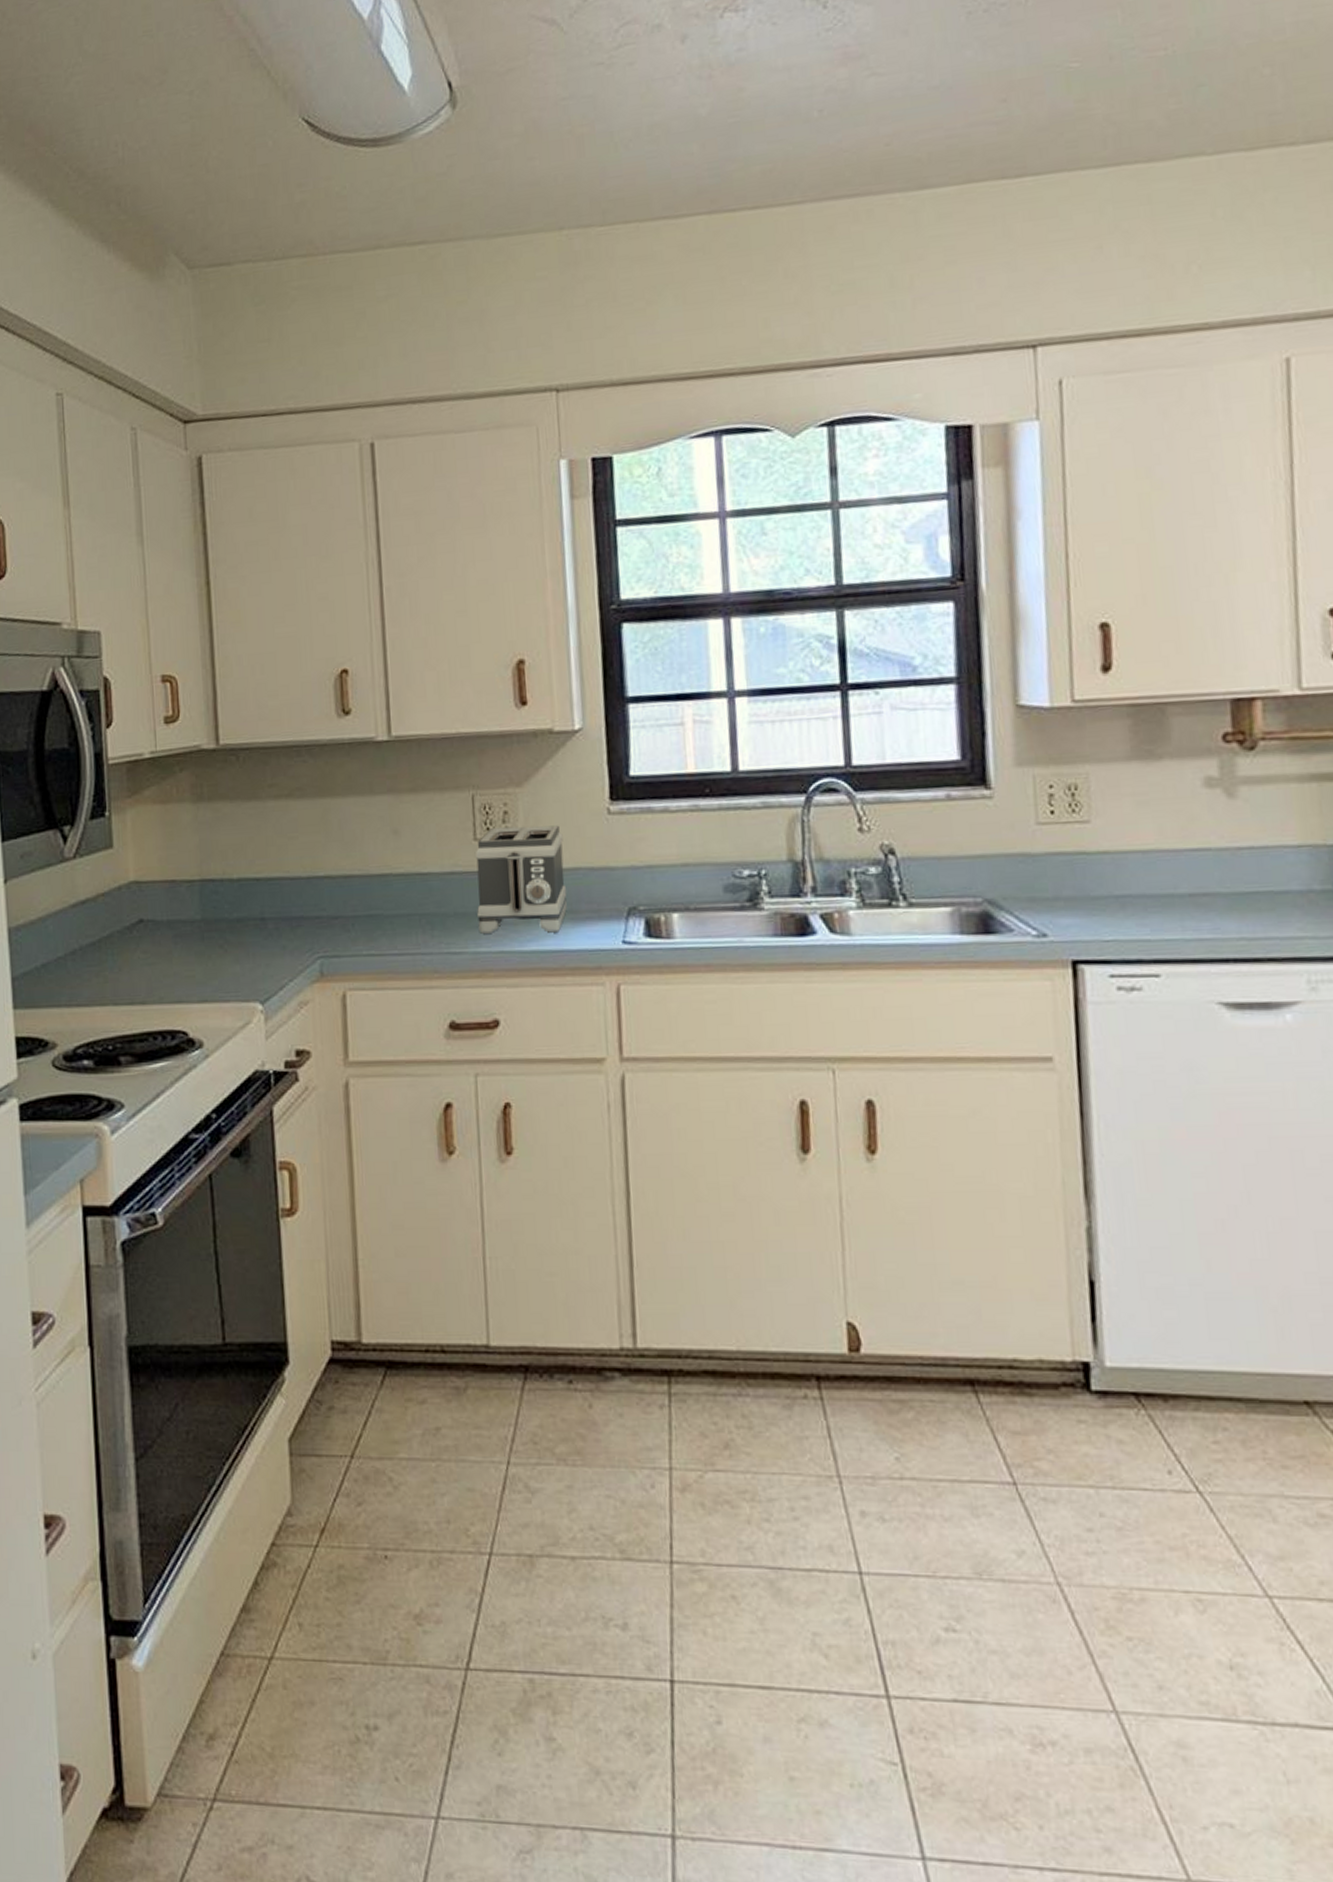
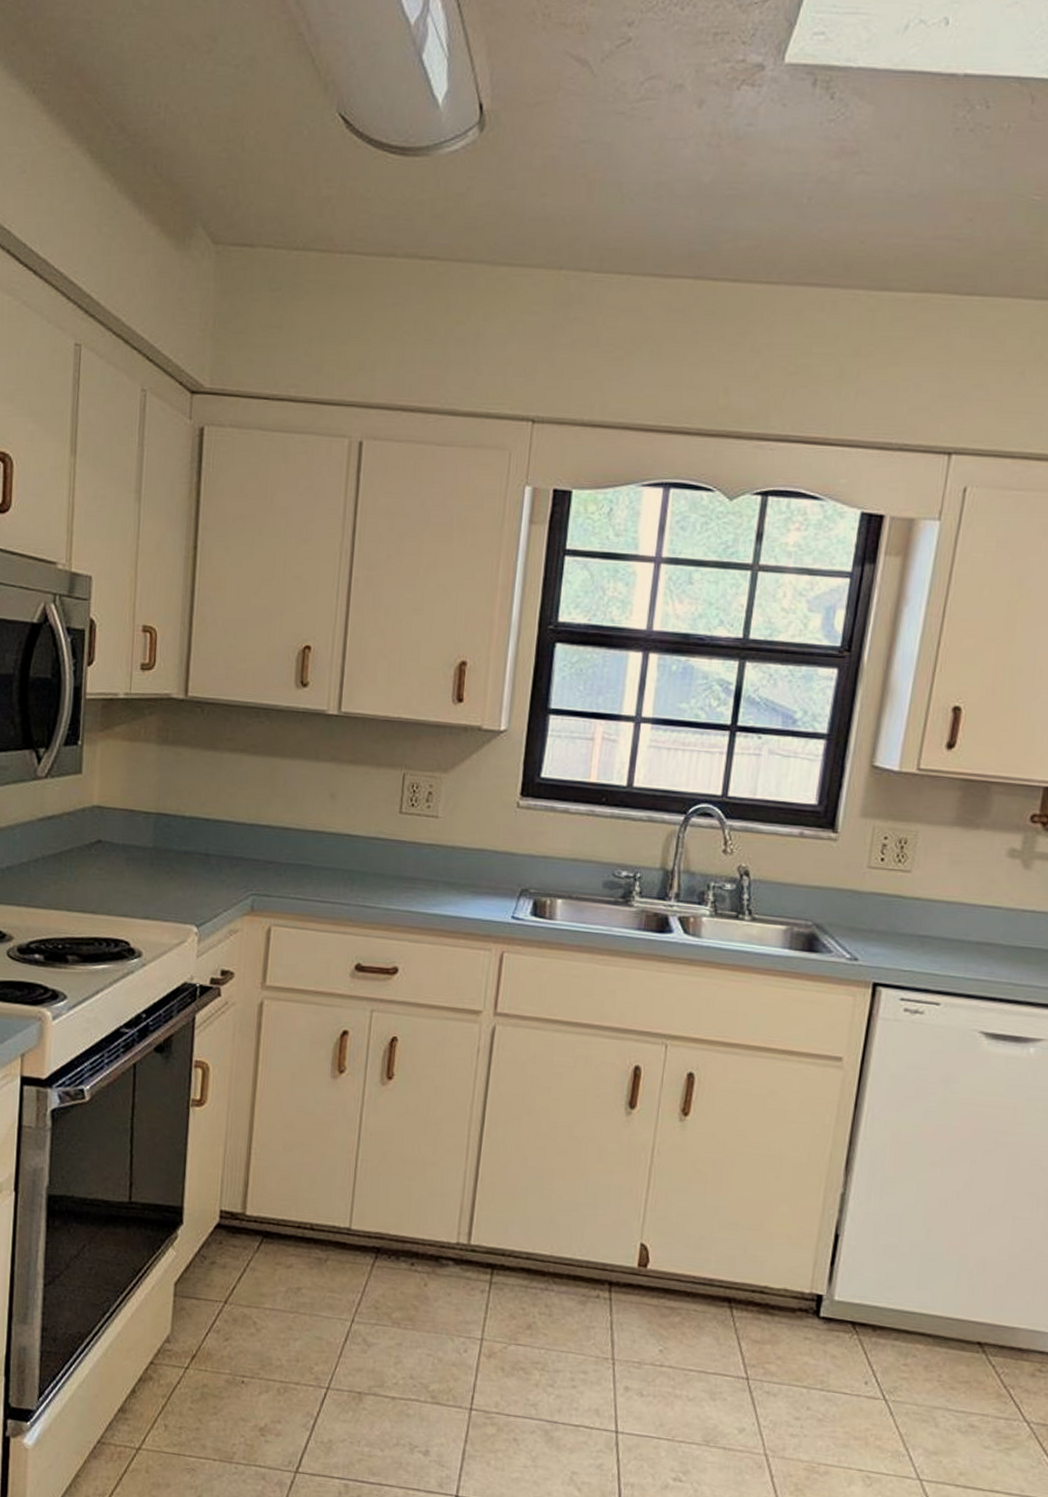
toaster: present [474,825,567,935] -> none [392,805,476,902]

